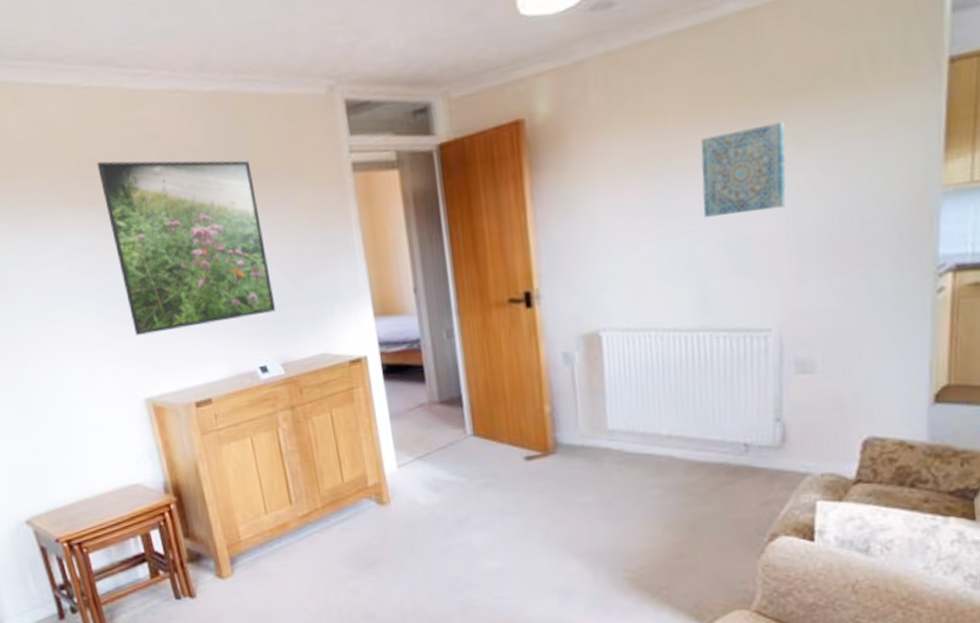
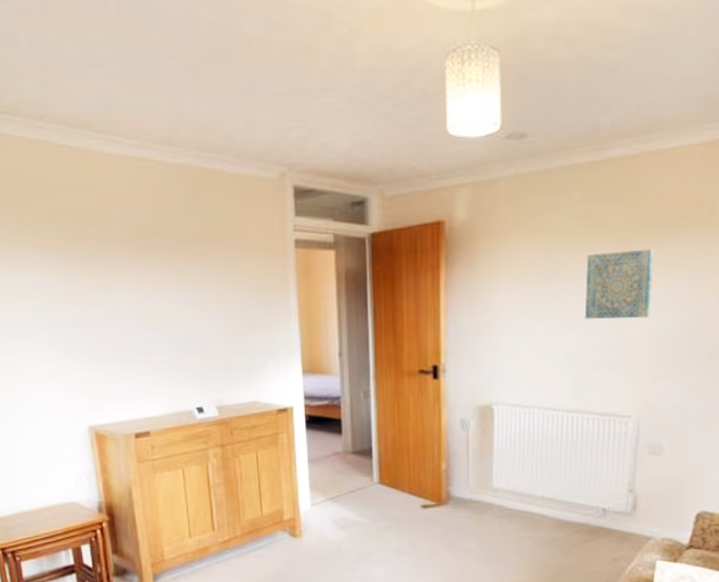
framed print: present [97,160,276,336] -> none [65,212,216,369]

